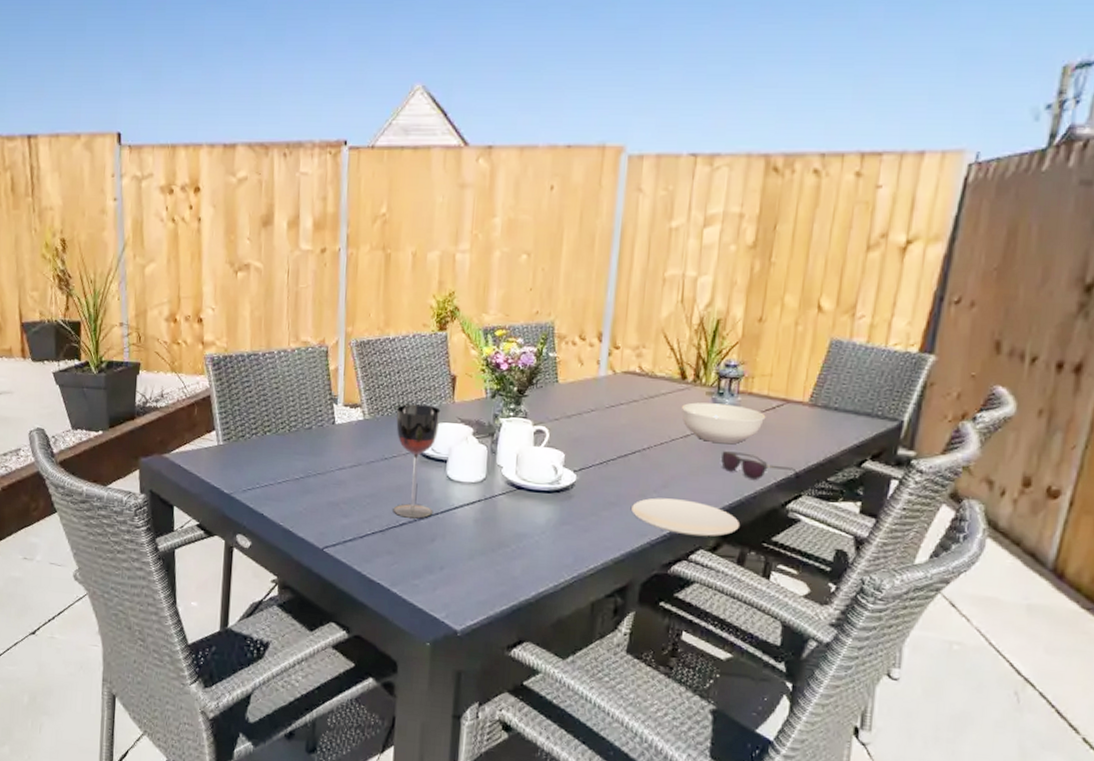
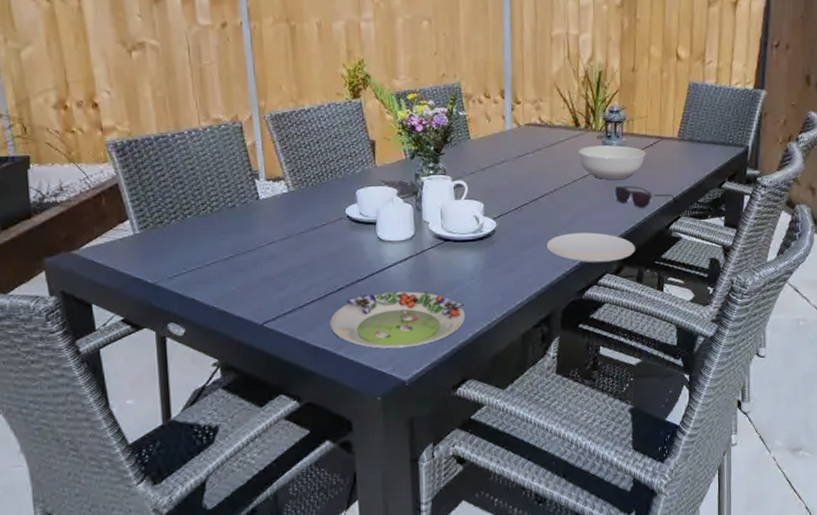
salad plate: none [388,532,531,596] -> present [330,290,466,349]
wineglass: present [393,404,441,519] -> none [320,171,369,282]

